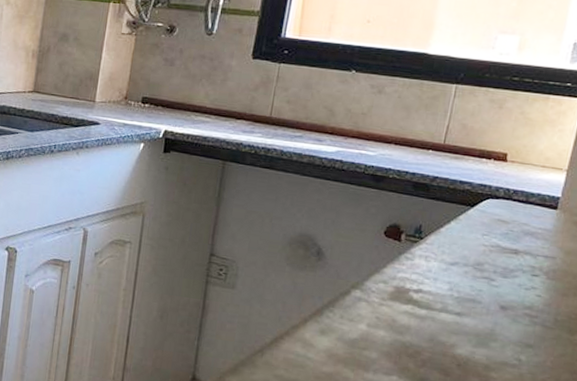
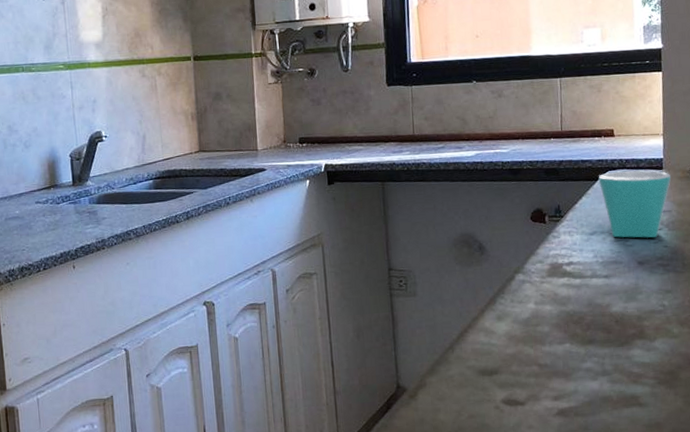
mug: none [475,200,566,284] -> present [598,170,672,238]

